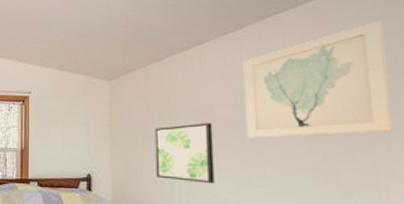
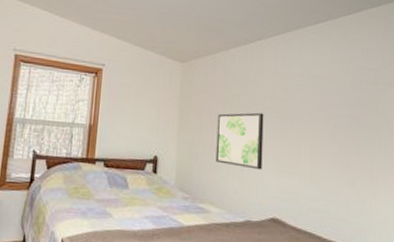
wall art: present [242,21,393,138] -> none [288,42,383,132]

